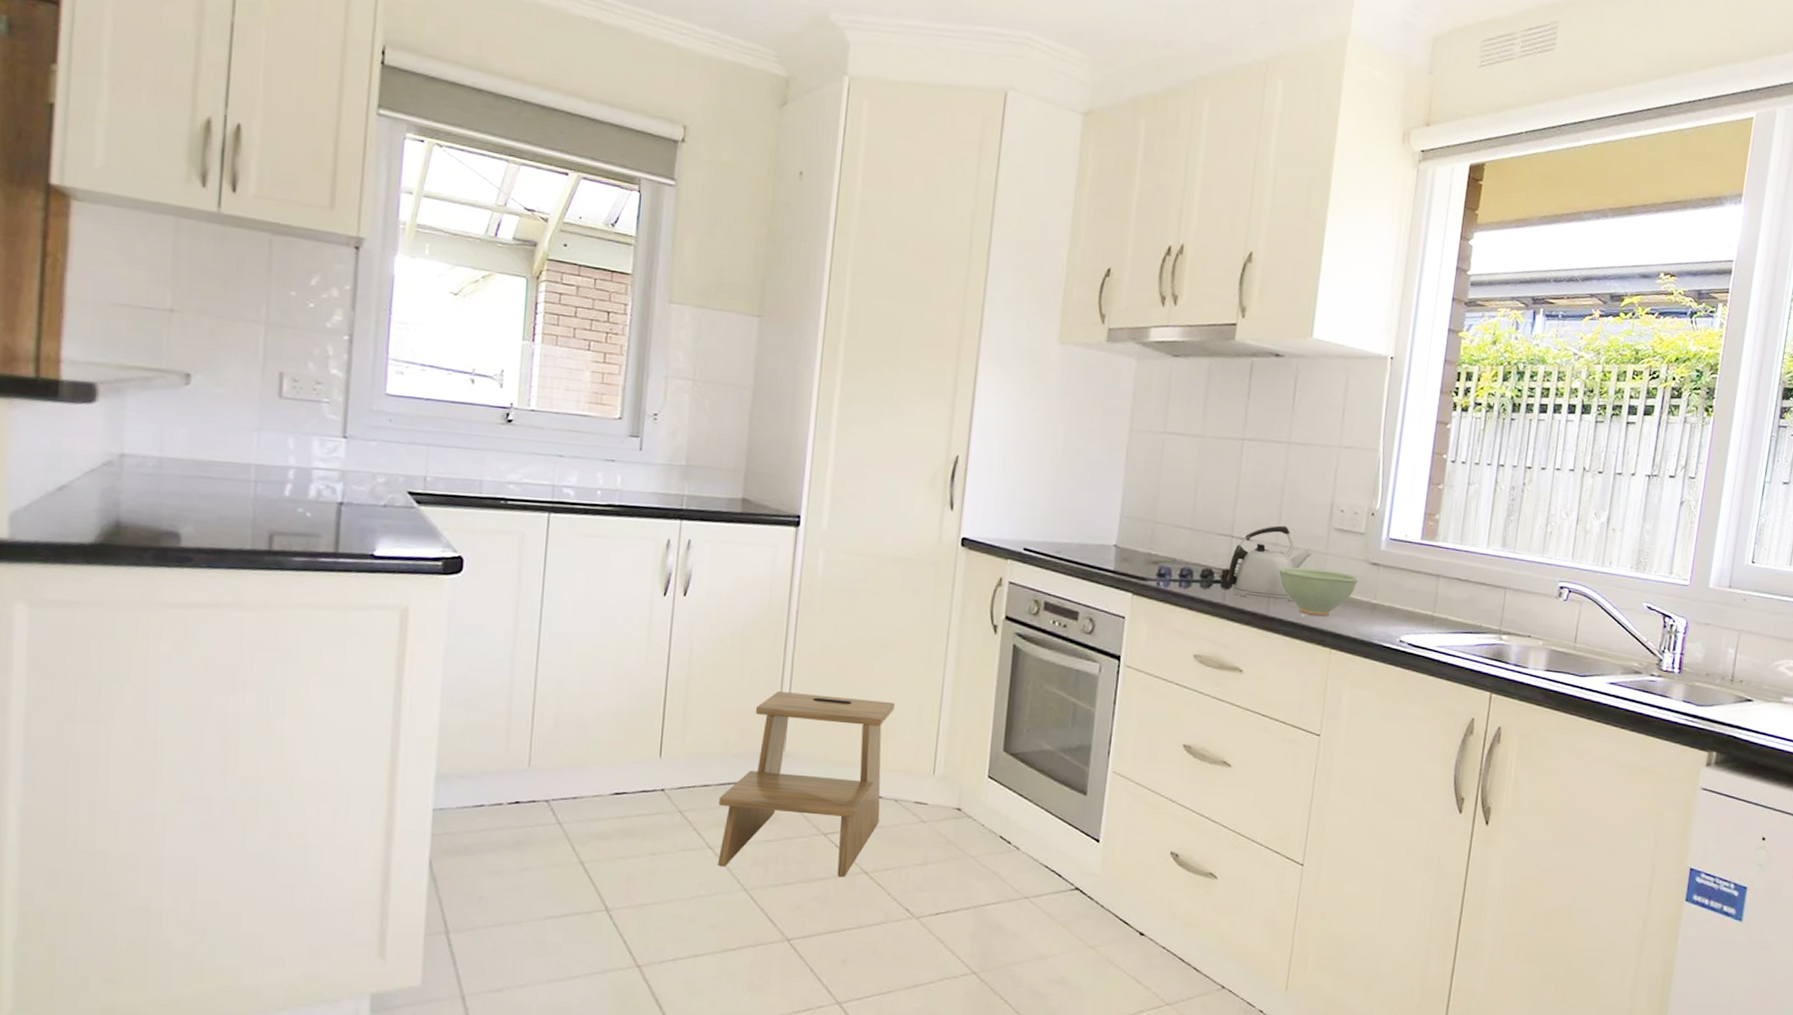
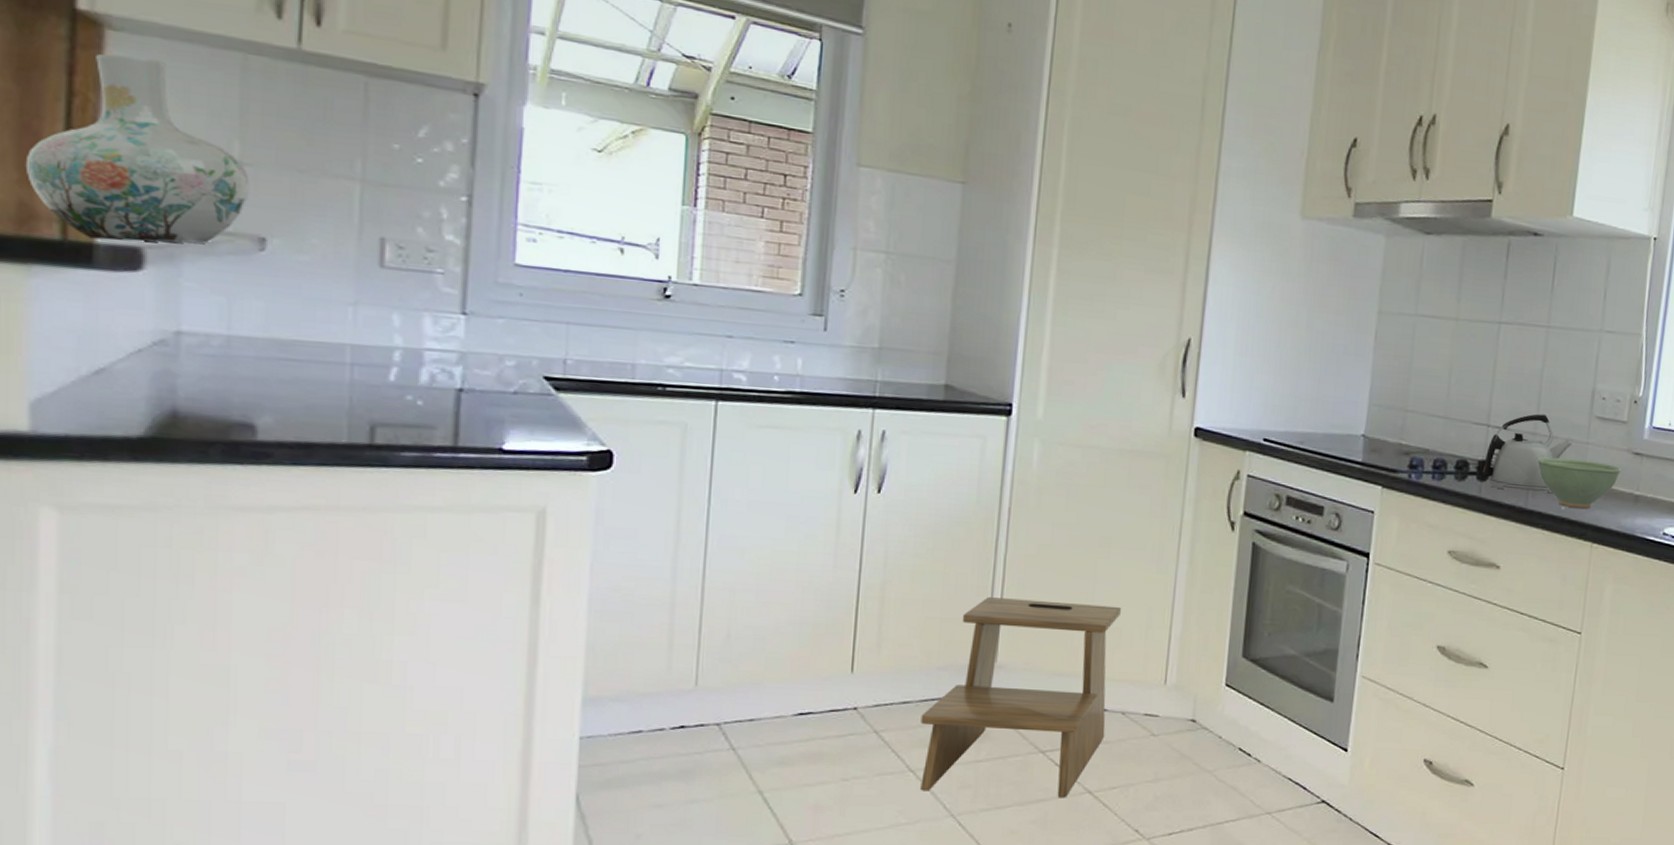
vase: none [9,220,180,379] -> present [25,53,251,243]

